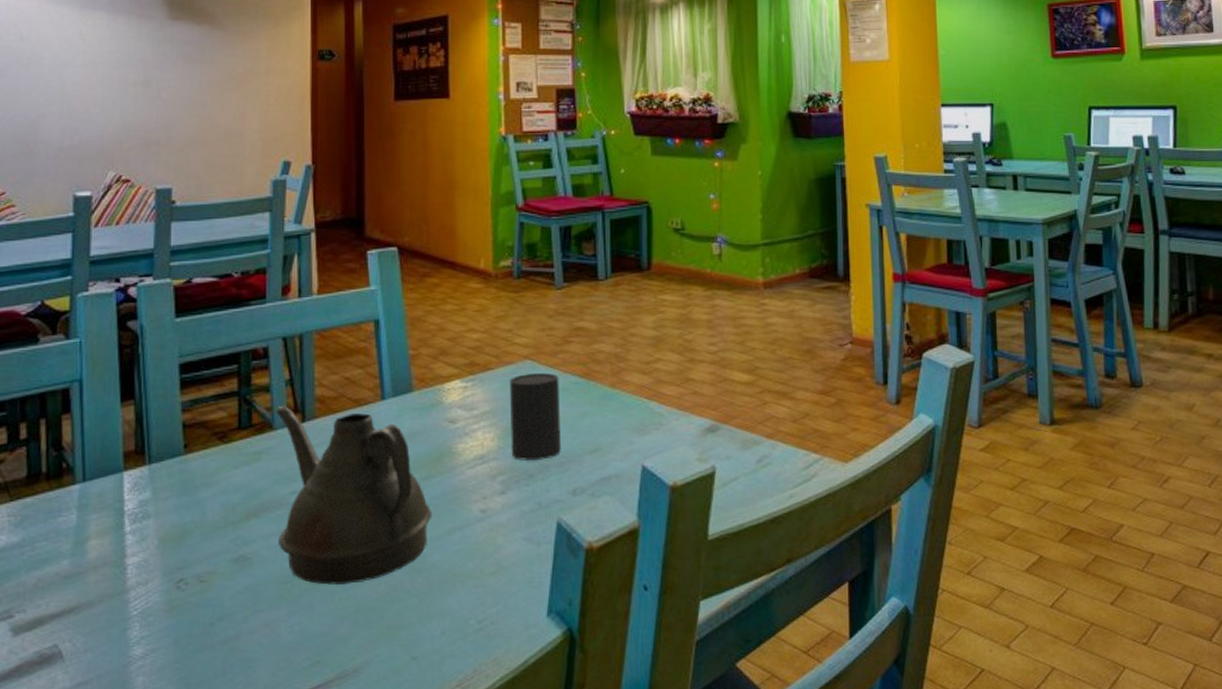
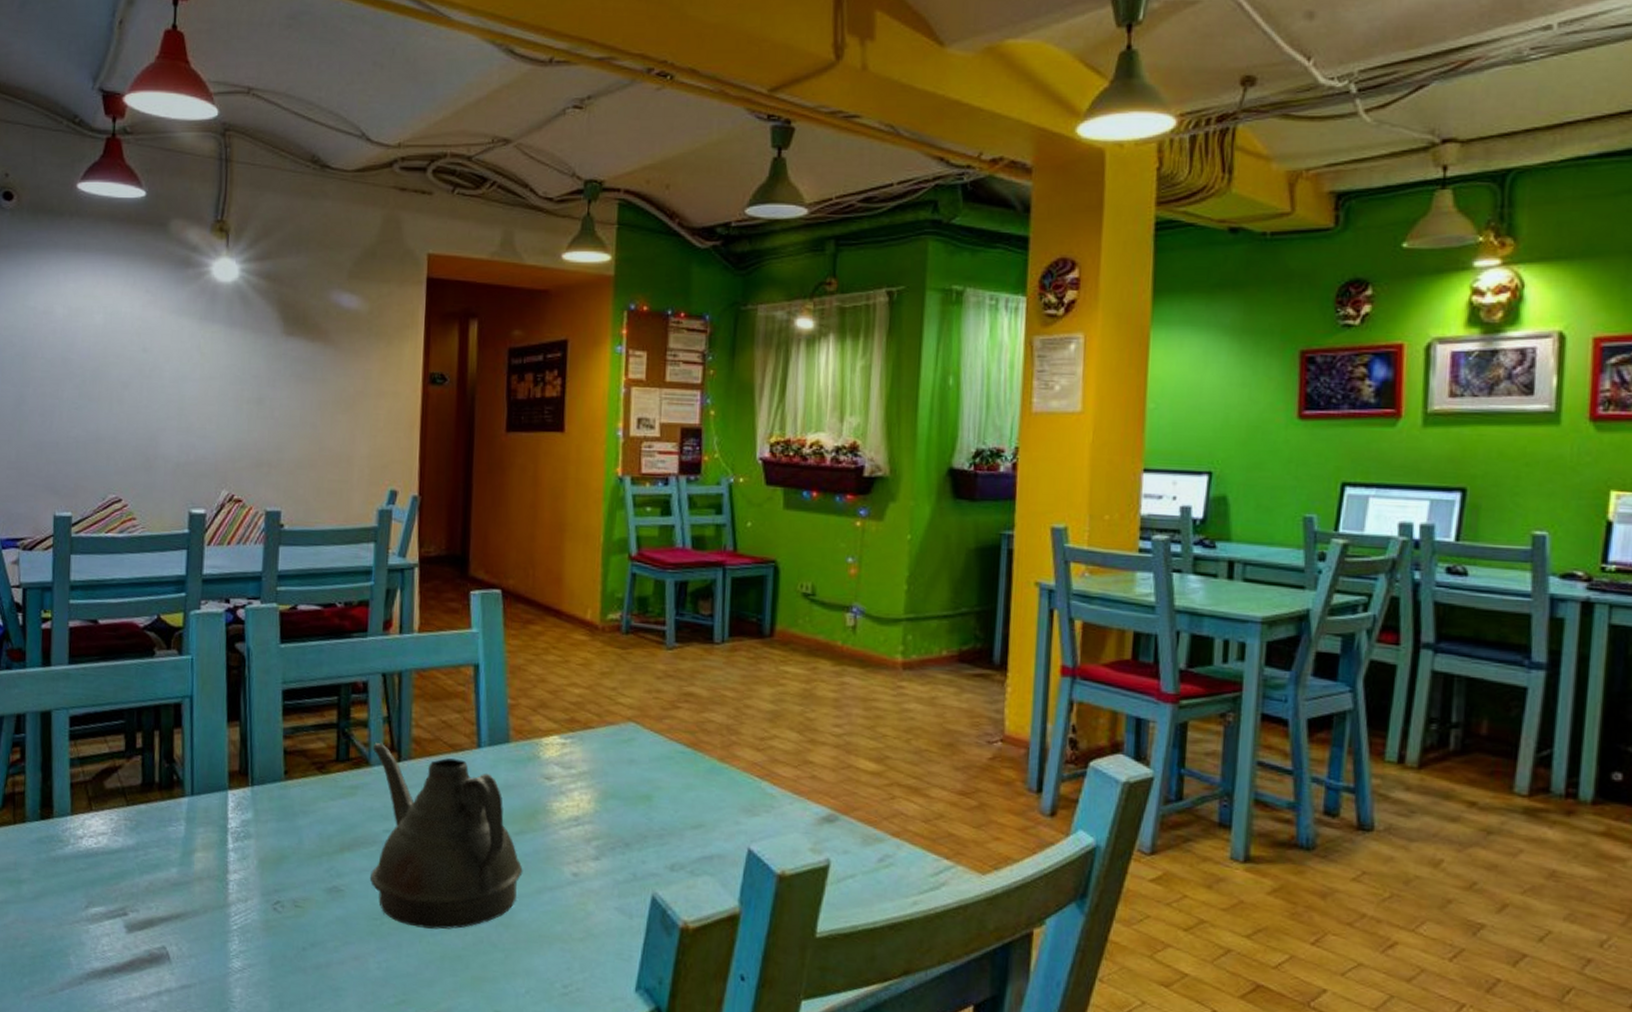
cup: present [509,372,561,460] -> none [607,736,664,829]

